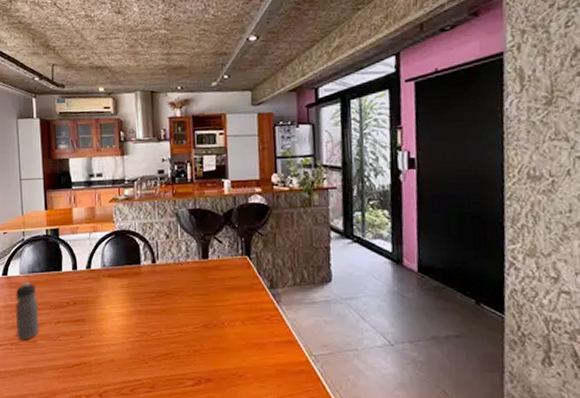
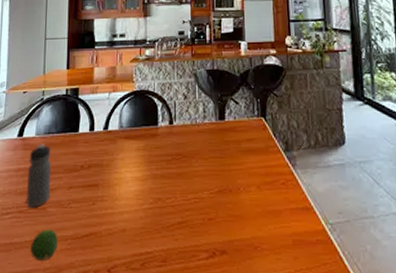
fruit: none [25,359,50,387] -> present [30,229,58,261]

